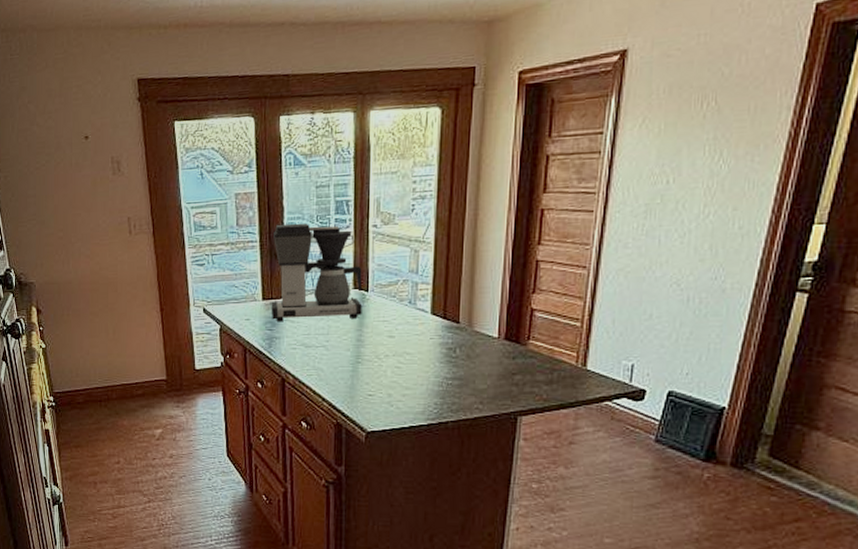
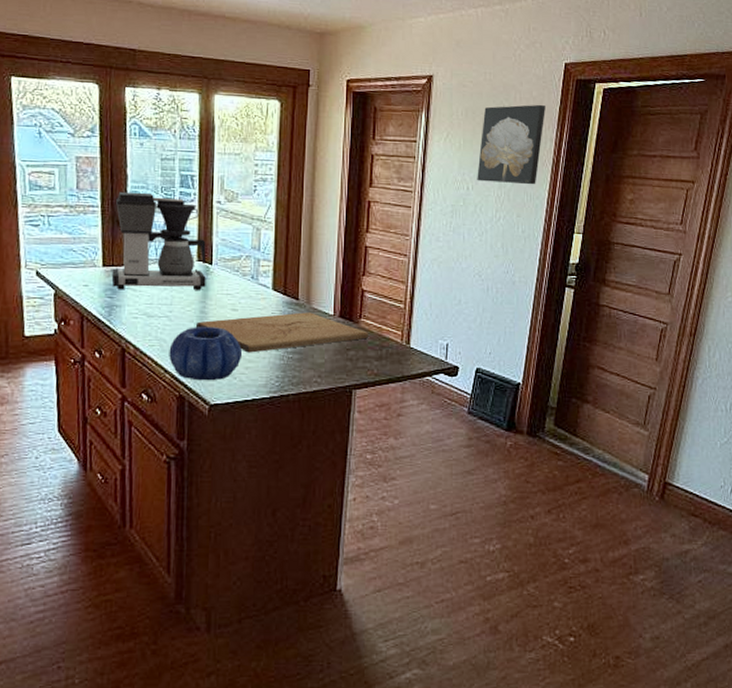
decorative bowl: none [326,354,398,409] -> present [169,326,242,381]
cutting board: none [353,336,537,380] -> present [196,312,368,353]
wall art: none [680,63,783,172] -> present [477,104,545,185]

